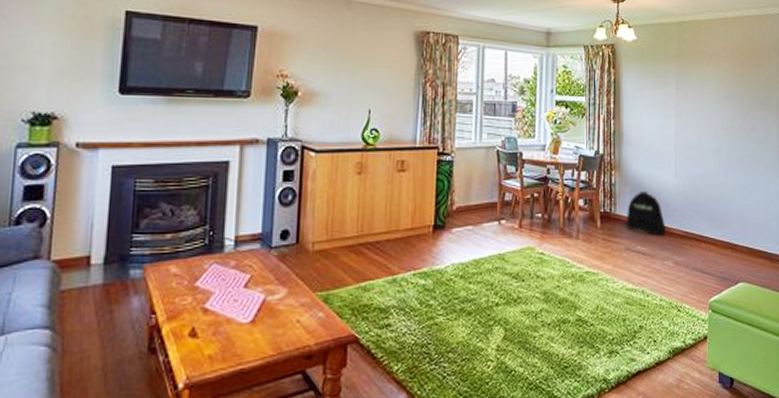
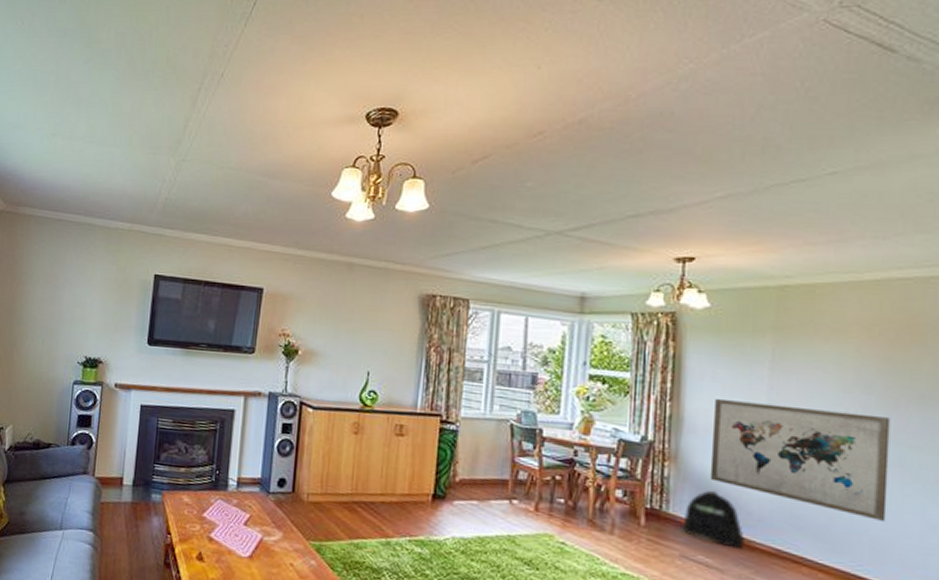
wall art: none [642,114,747,199] -> present [709,398,891,521]

